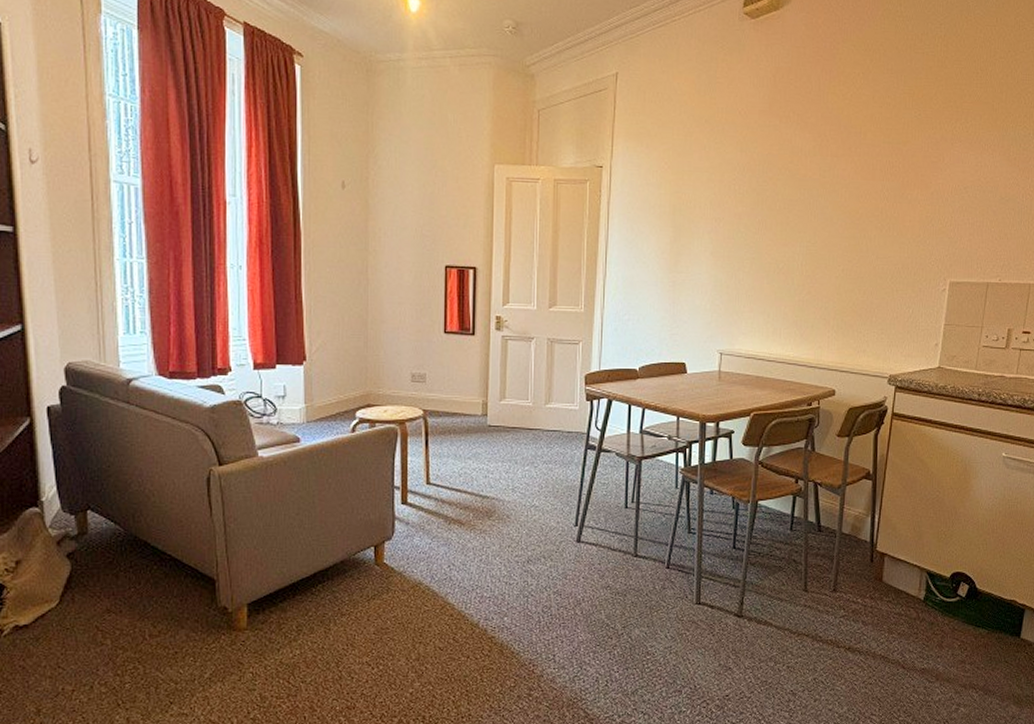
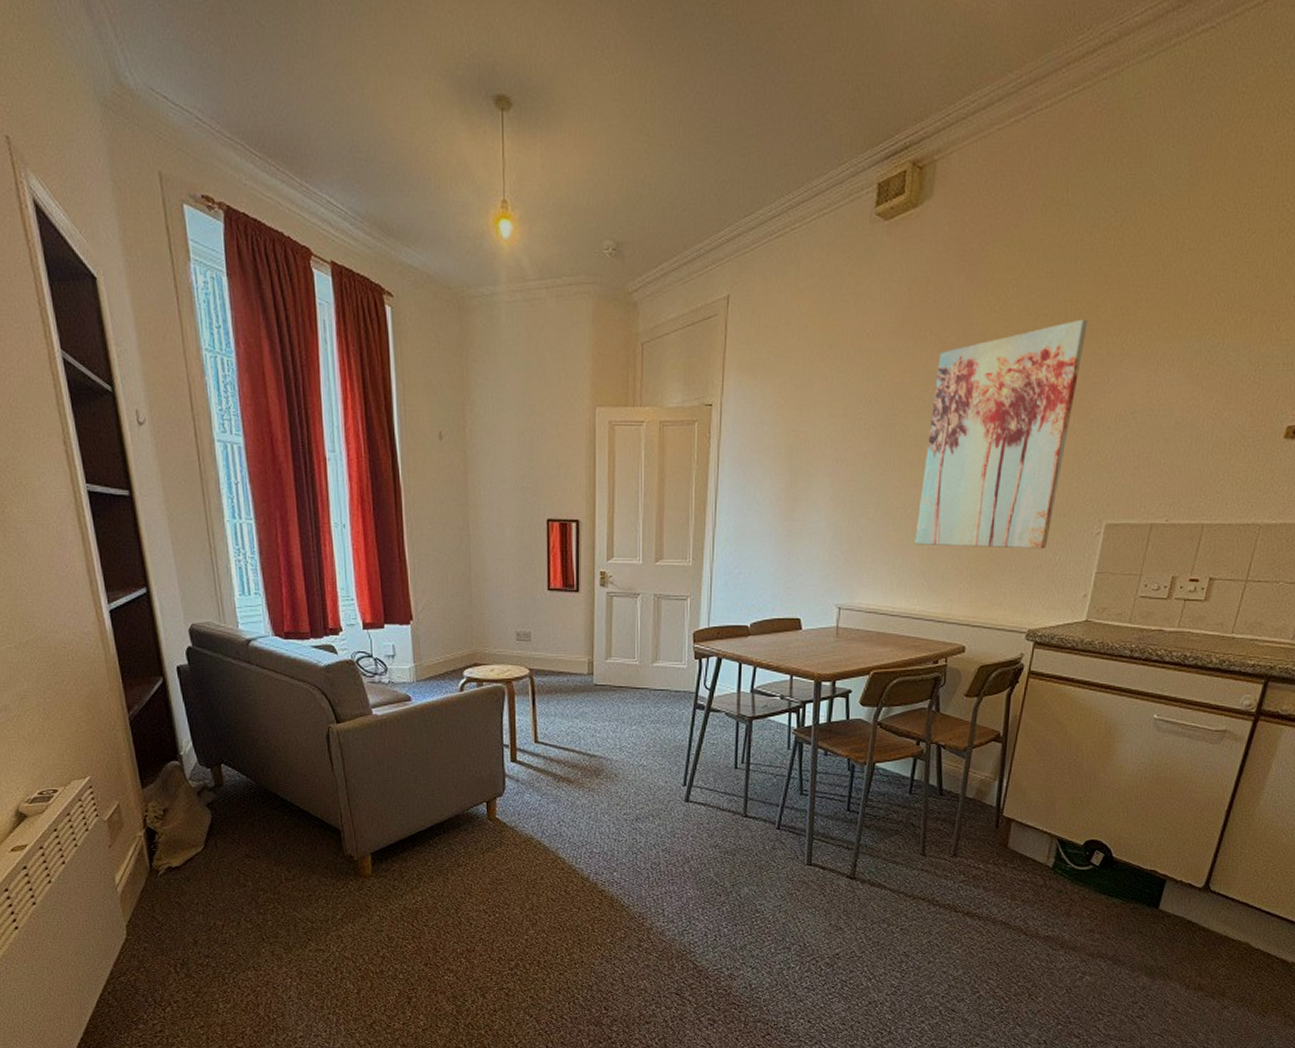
wall art: none [786,108,924,303] -> present [914,319,1088,549]

